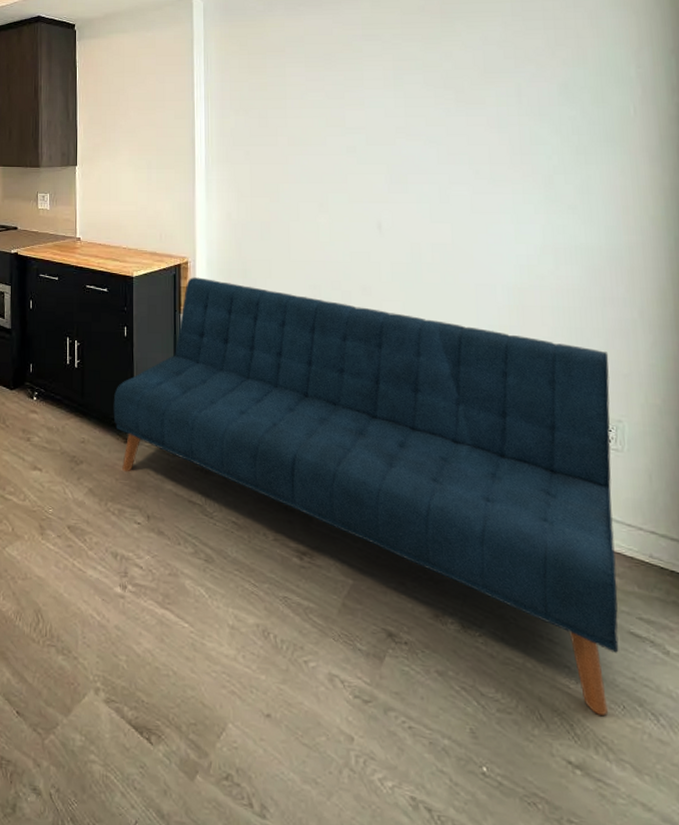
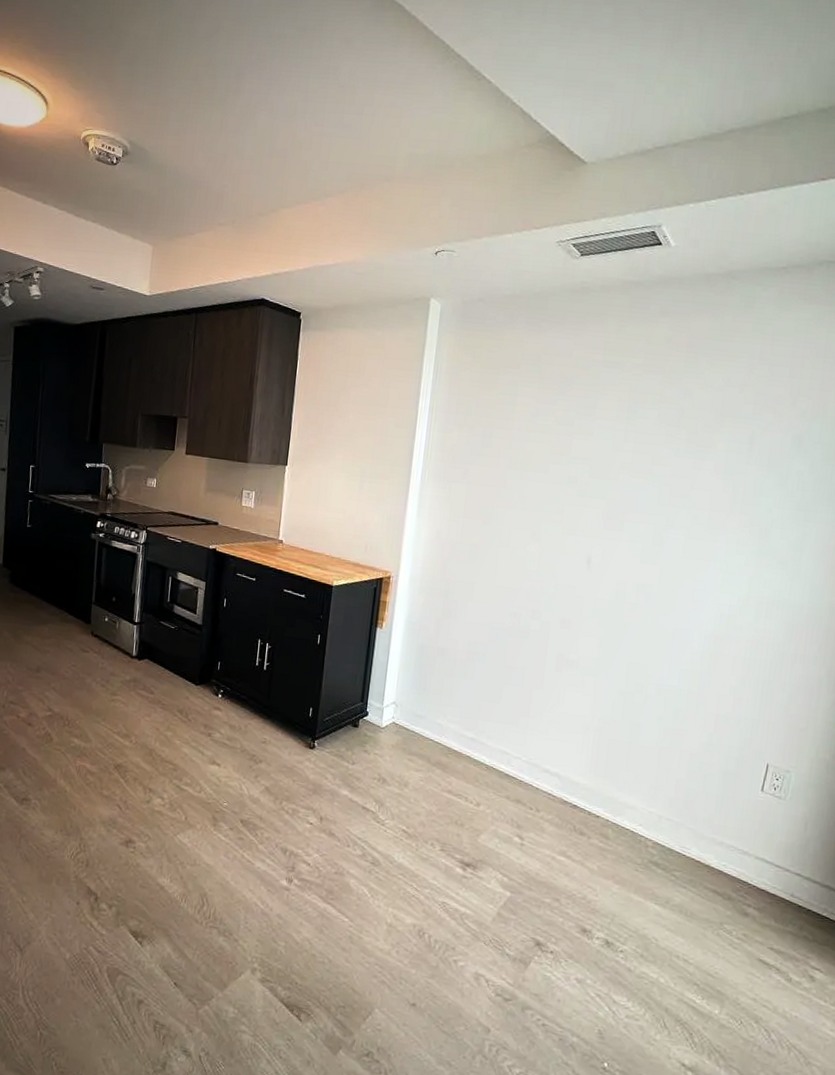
sofa: present [113,277,619,716] -> none [297,592,790,1028]

